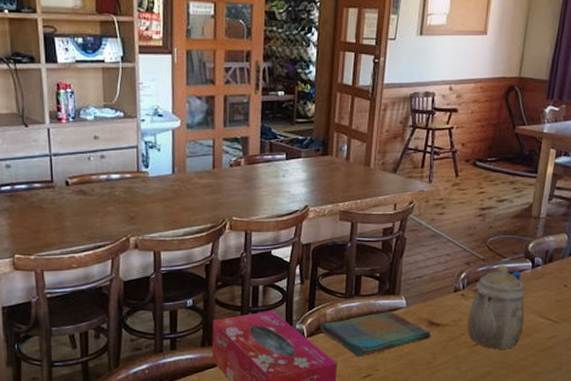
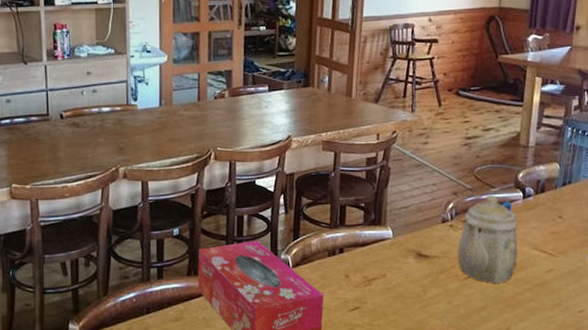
dish towel: present [321,311,431,357] -> none [306,242,419,289]

